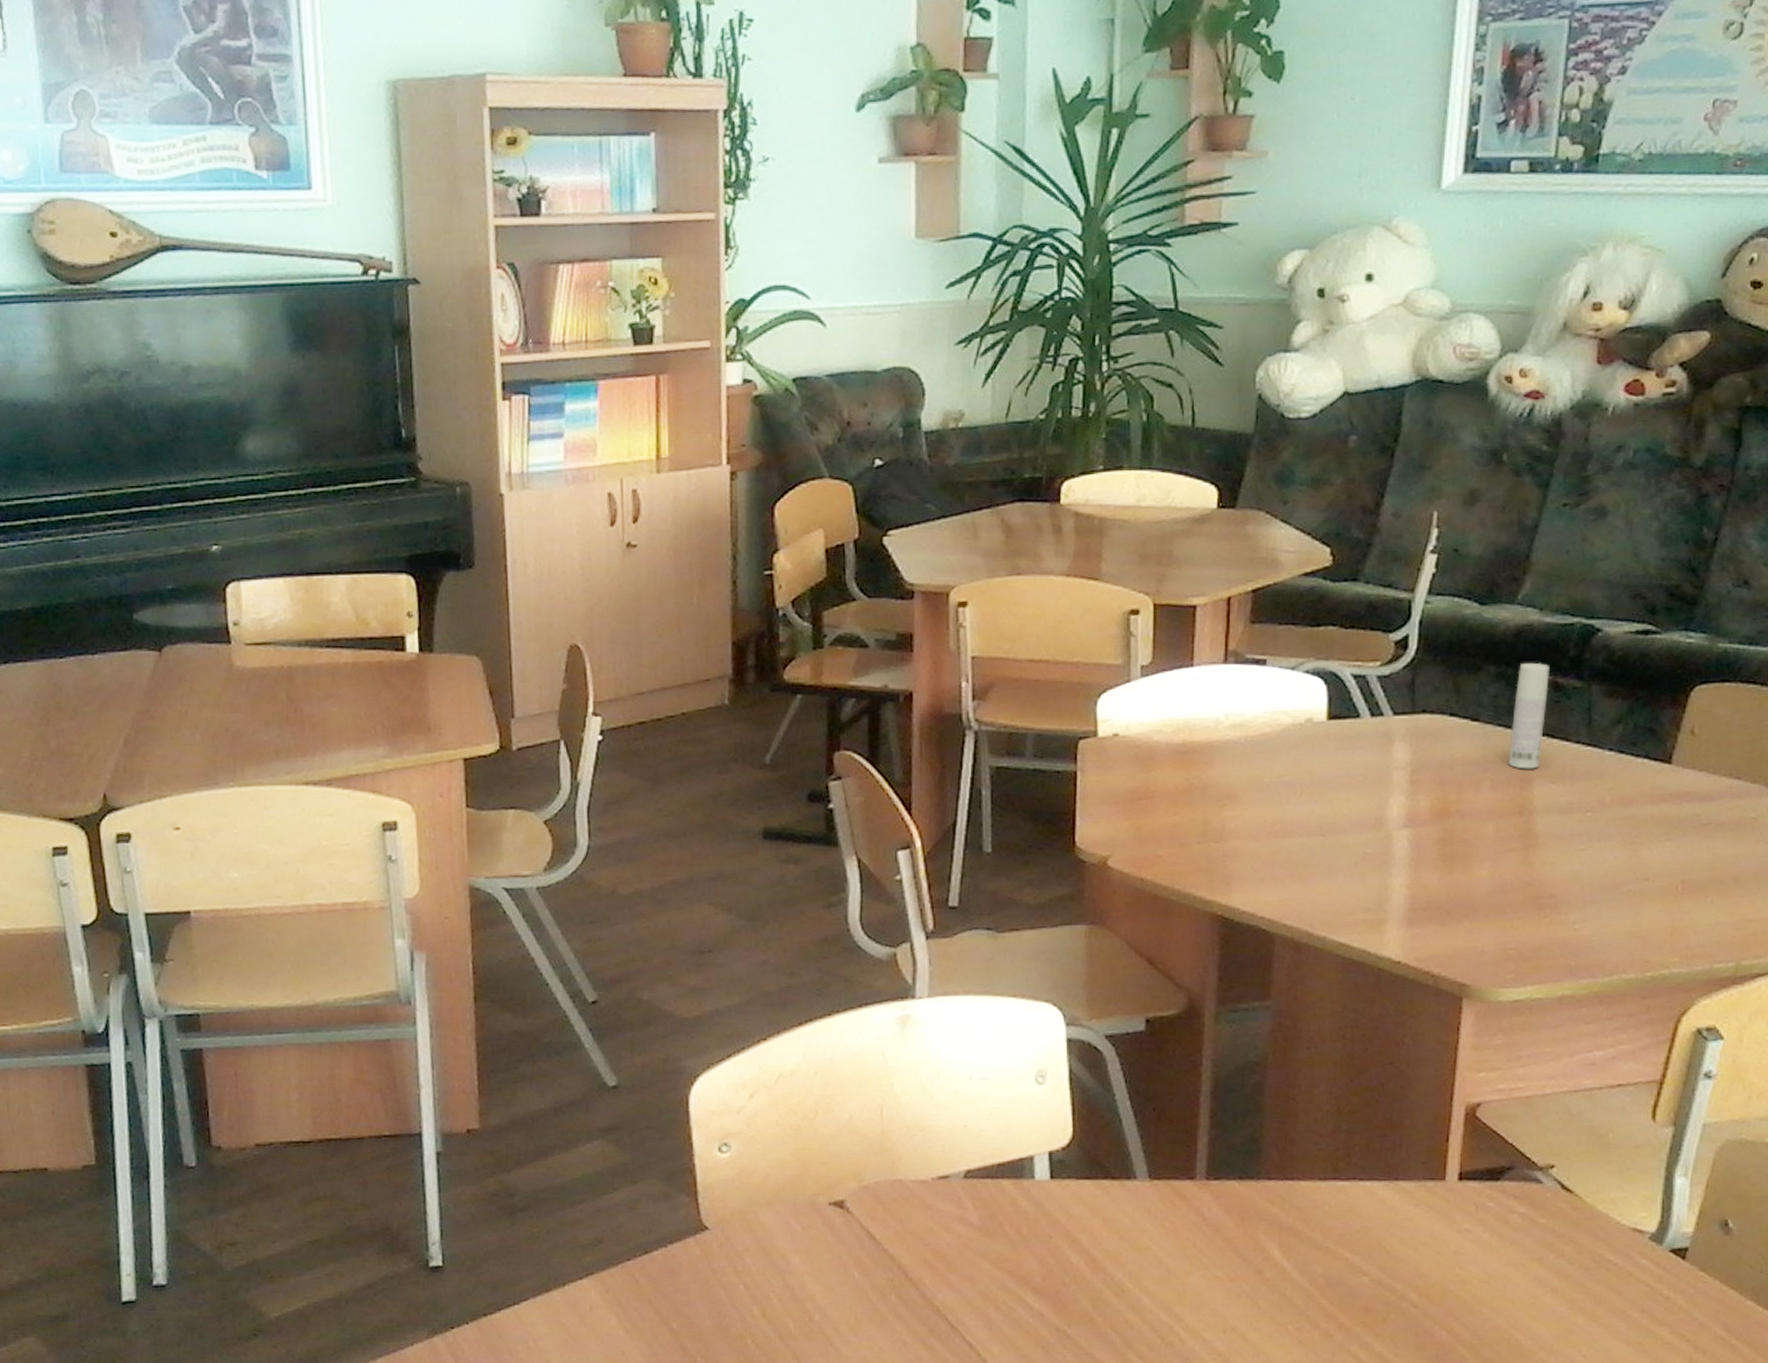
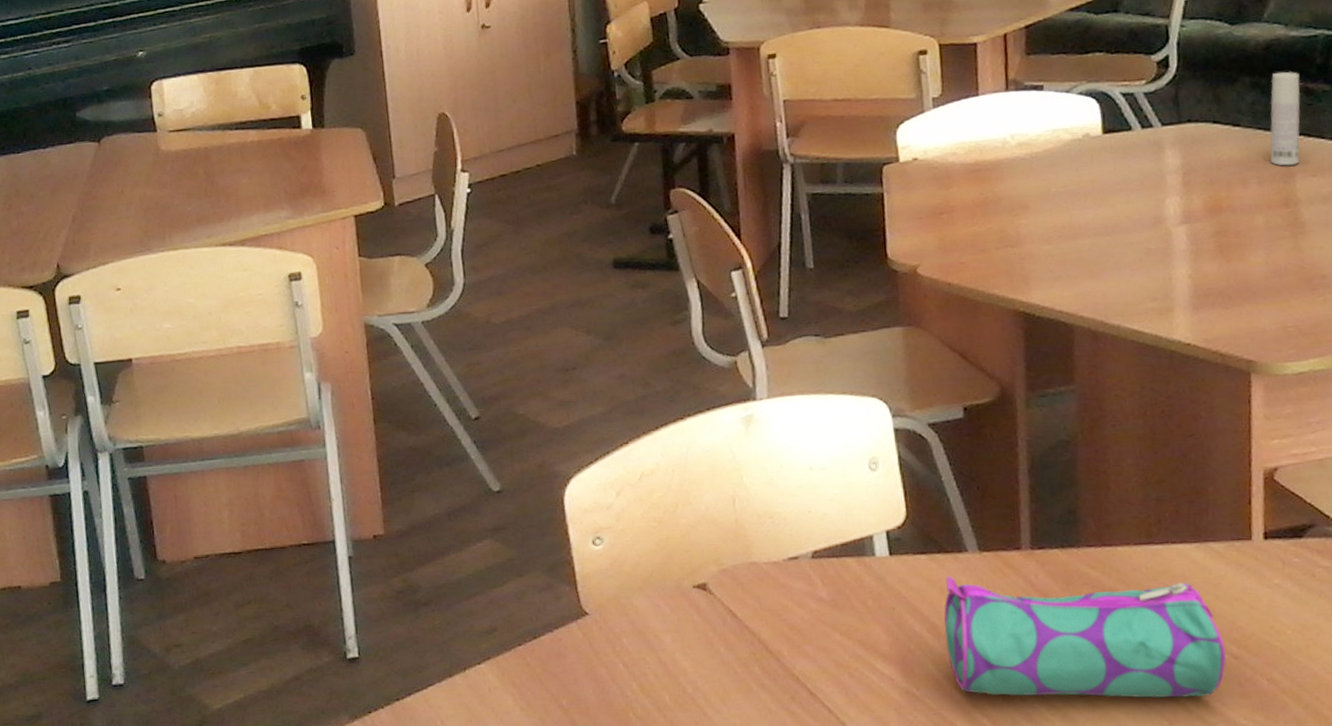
pencil case: none [1104,1205,1405,1347] -> present [944,576,1226,699]

